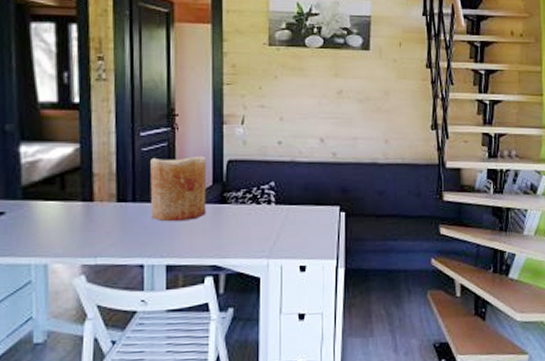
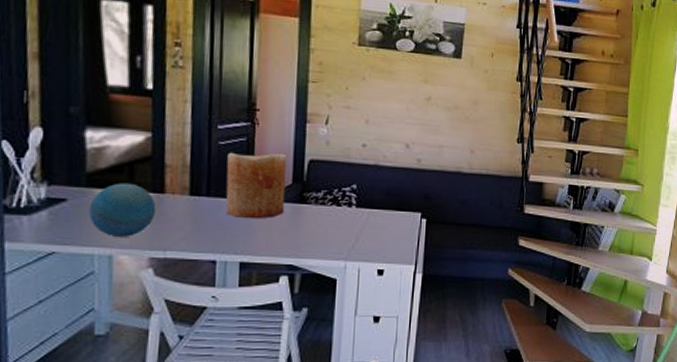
decorative orb: none [25,193,86,246] -> present [89,182,156,237]

